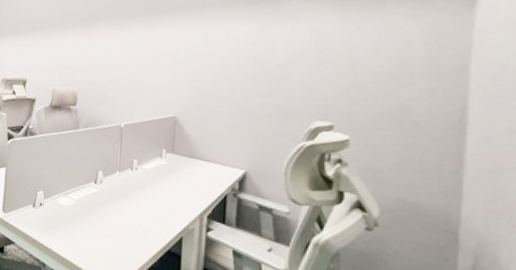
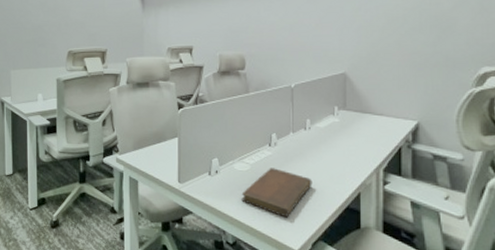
notebook: none [63,205,135,256] -> present [241,168,312,218]

